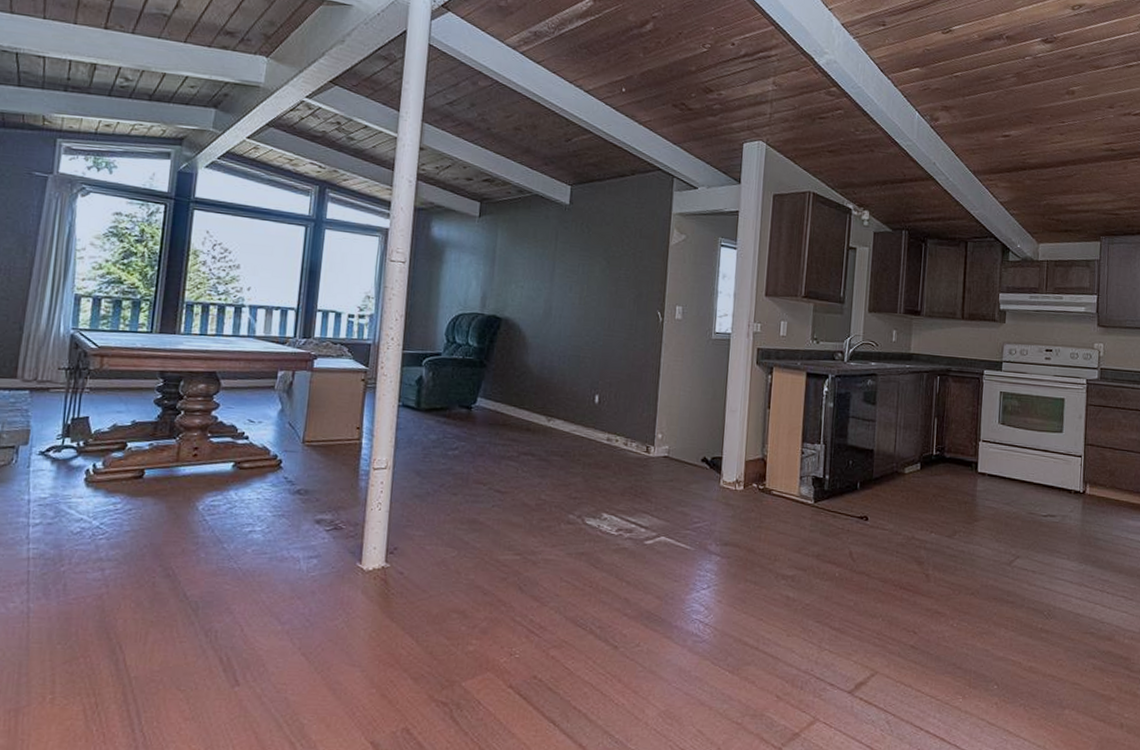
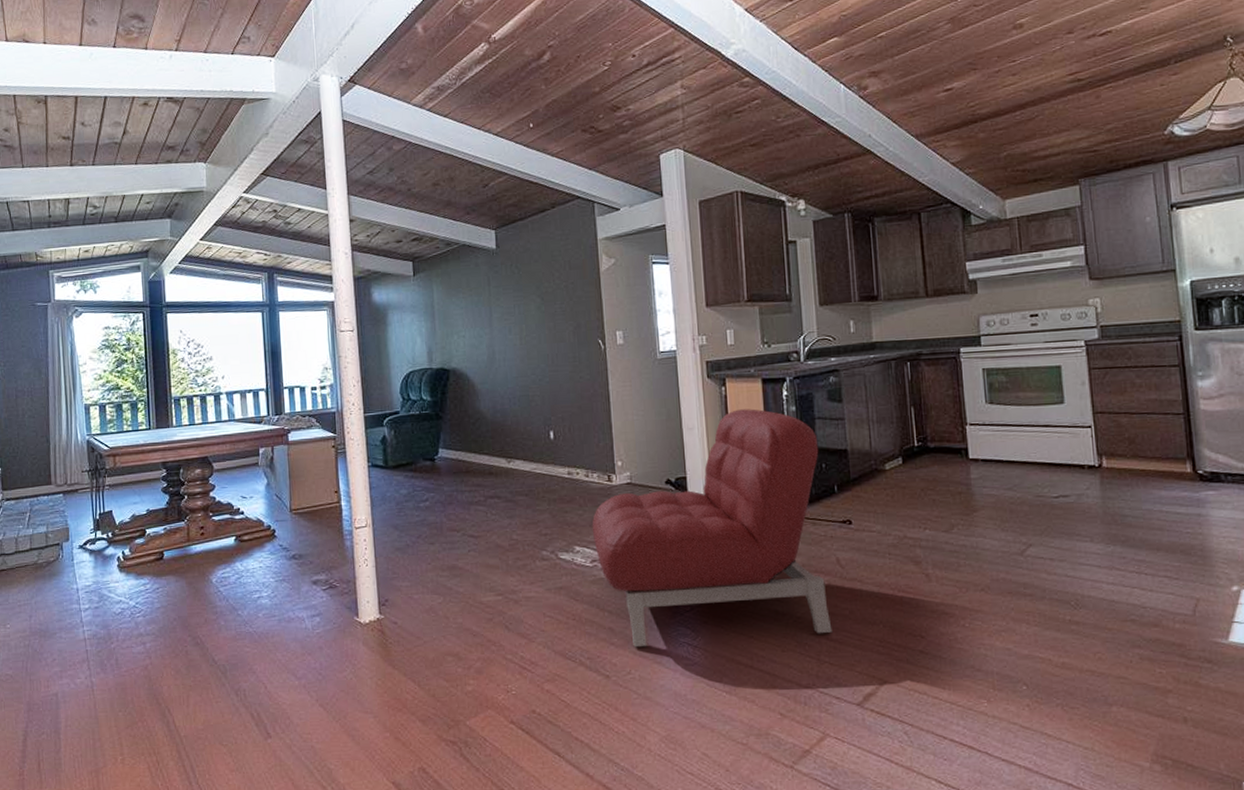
armchair: none [622,398,849,622] -> present [592,409,832,648]

